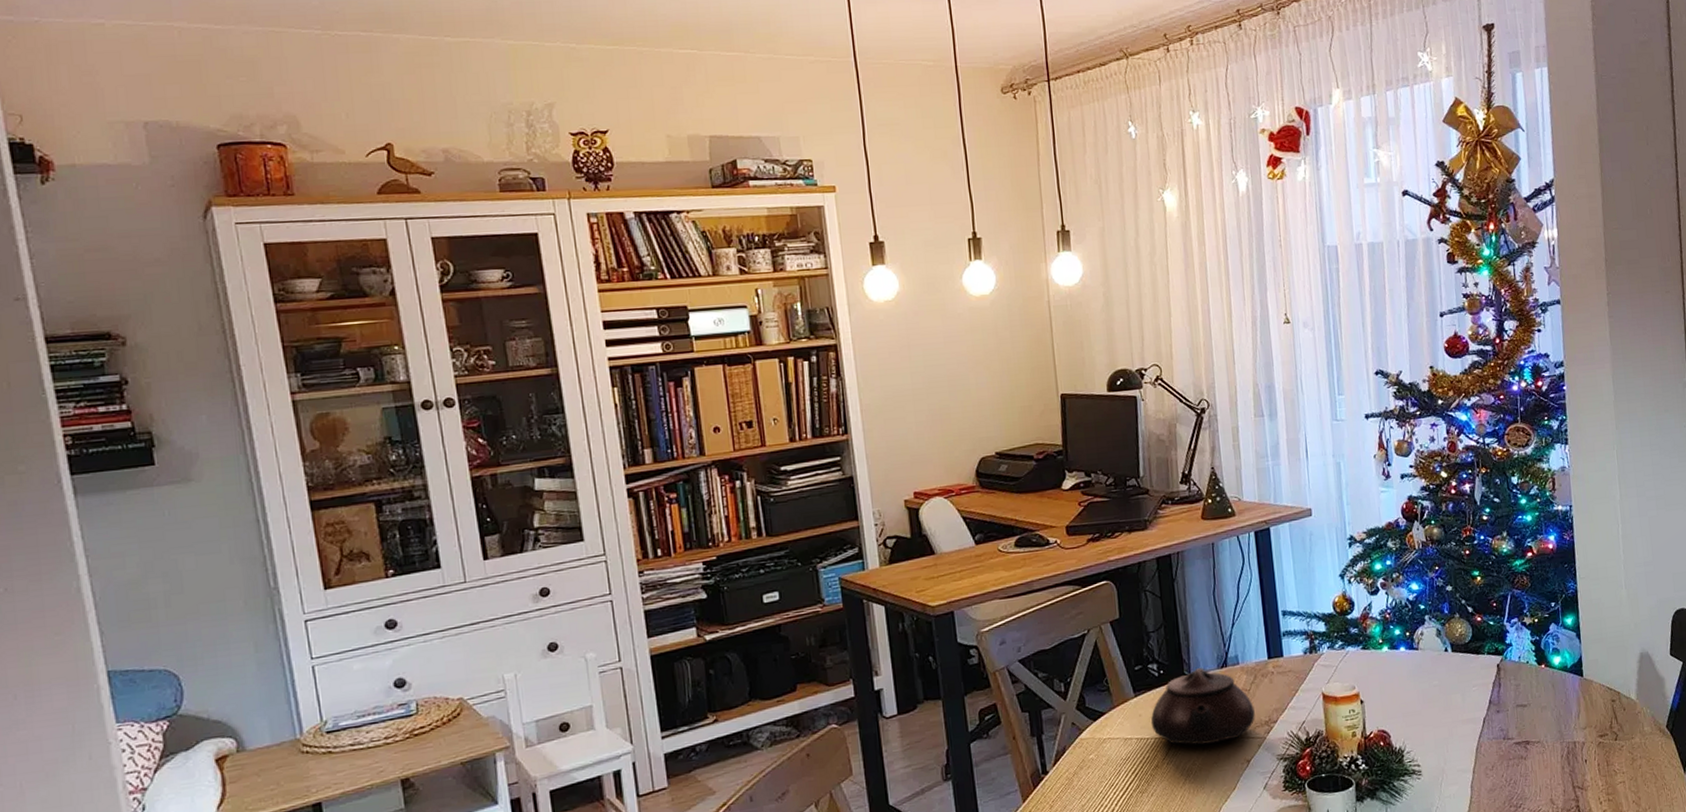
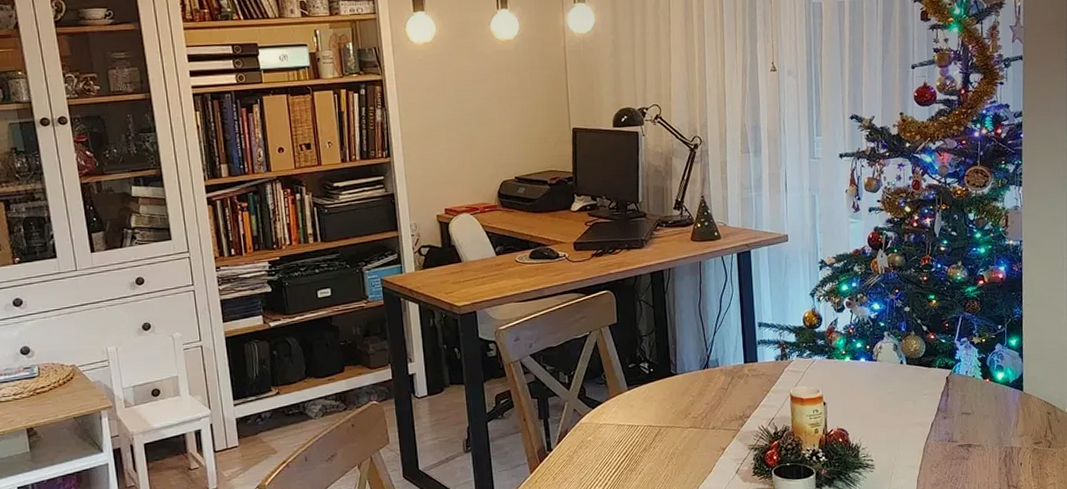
teapot: present [1150,668,1255,745] -> none [641,368,731,433]

